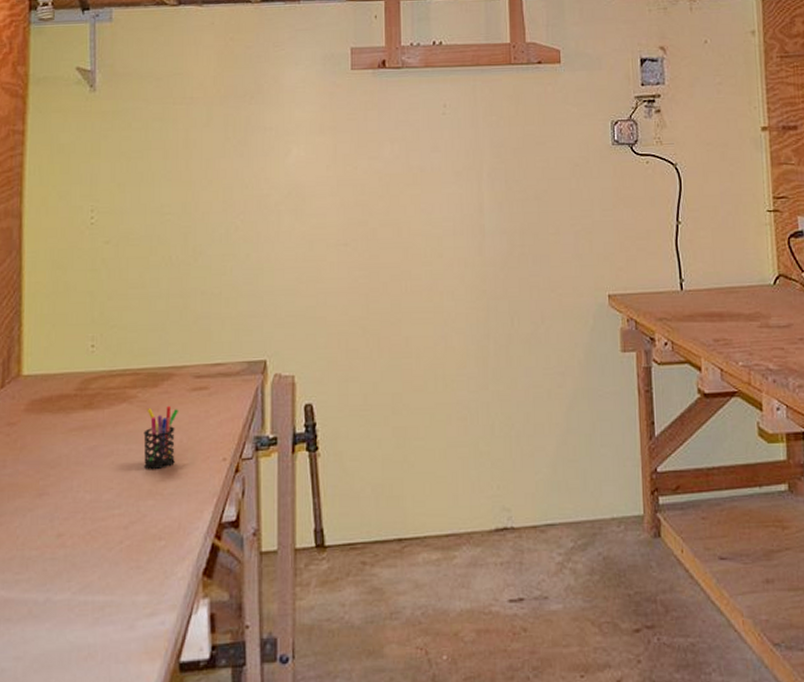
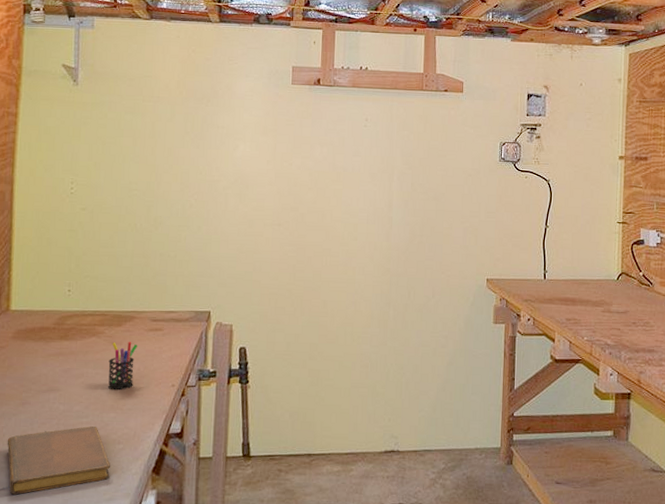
notebook: none [21,518,150,615] -> present [7,425,110,495]

